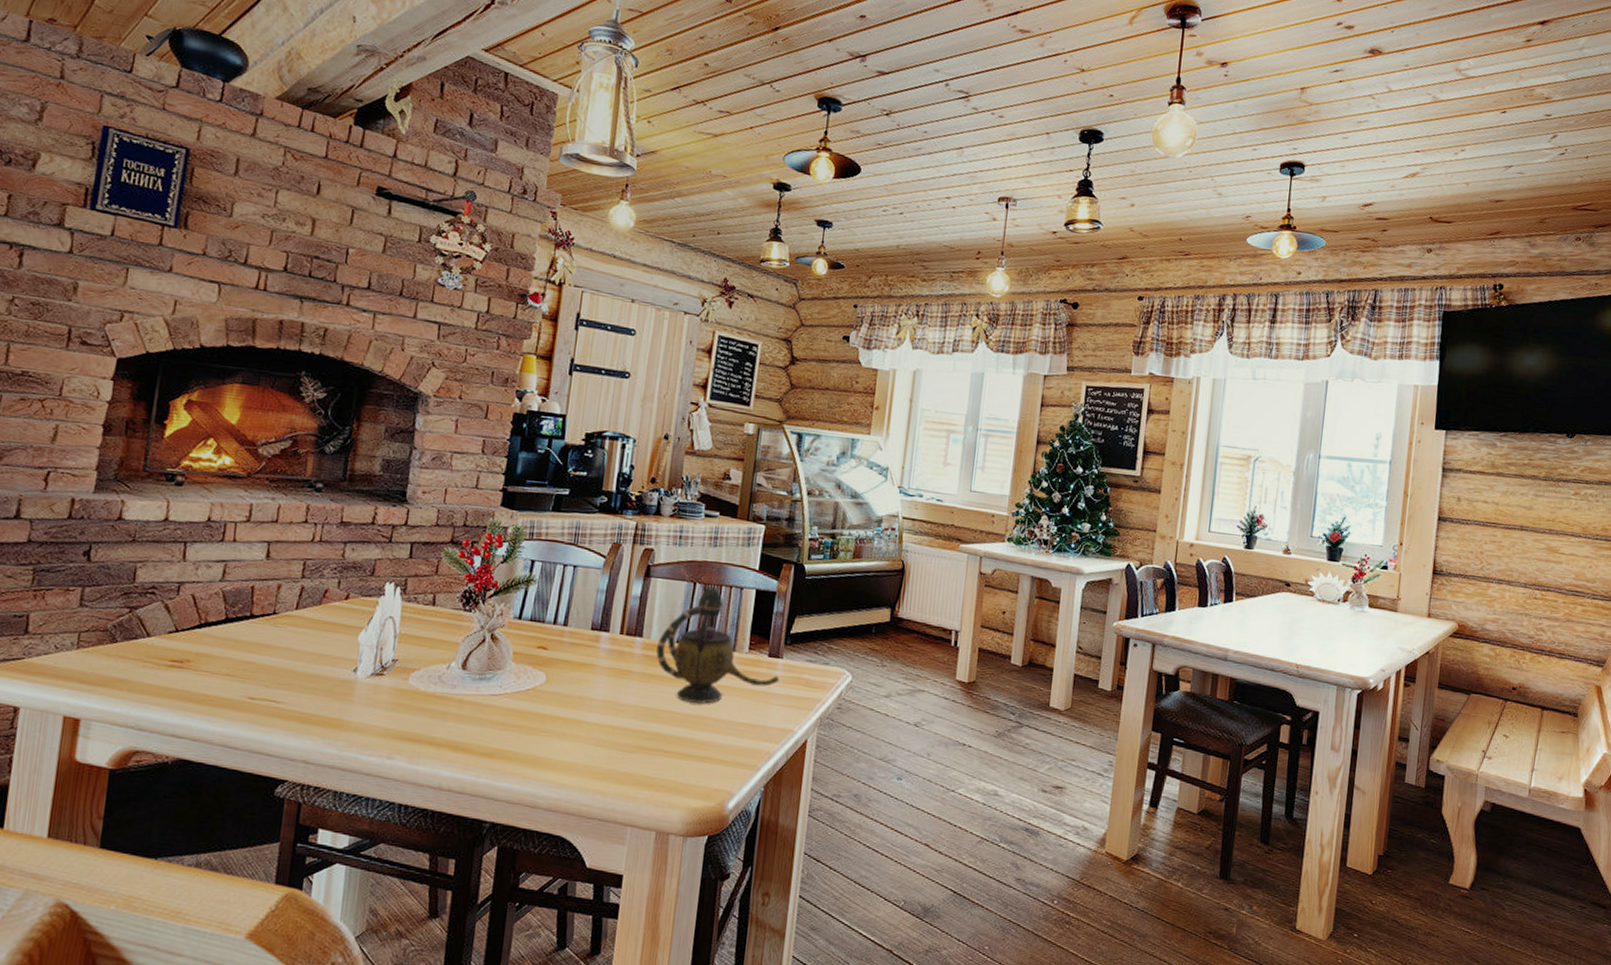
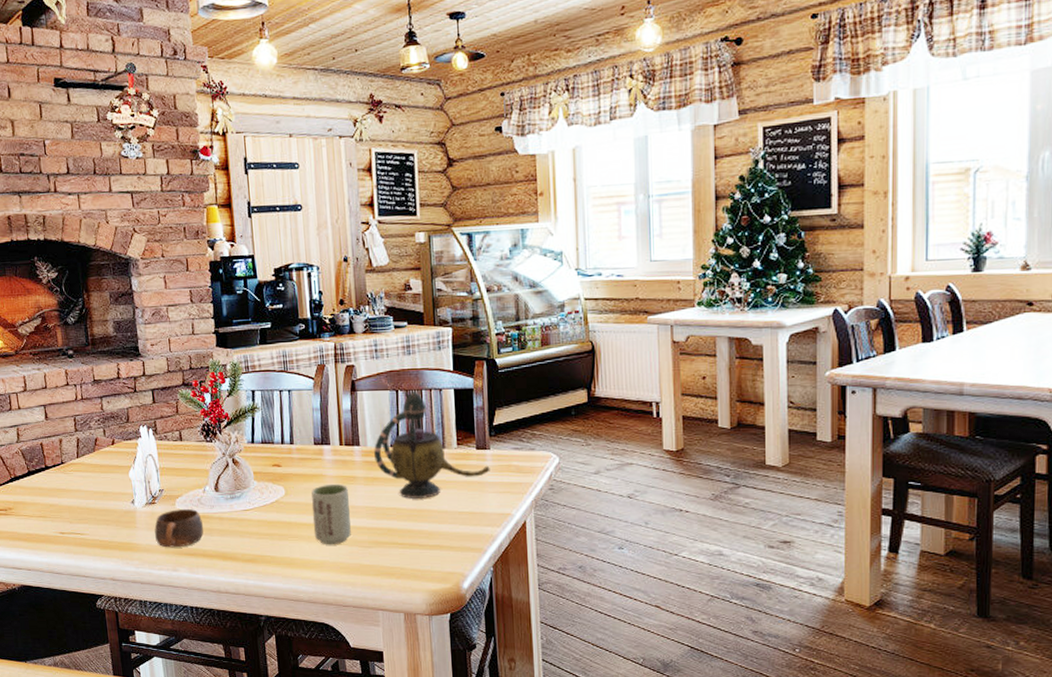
cup: none [373,685,439,731] -> present [154,509,204,548]
cup: none [570,675,620,746] -> present [311,483,351,545]

